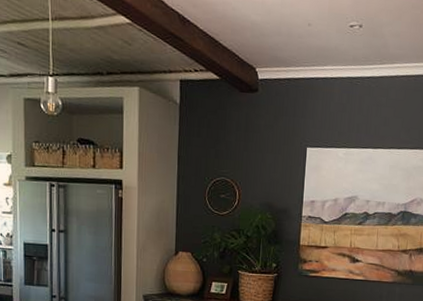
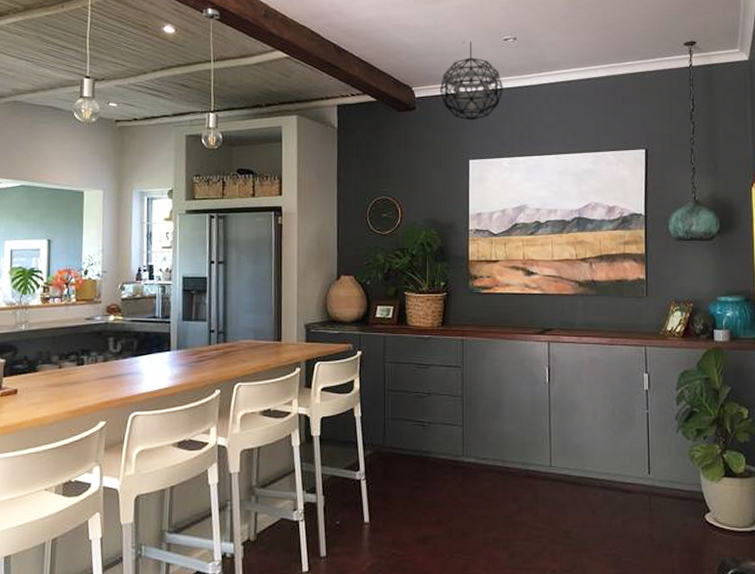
pendant light: none [282,24,346,108] -> present [439,41,503,121]

